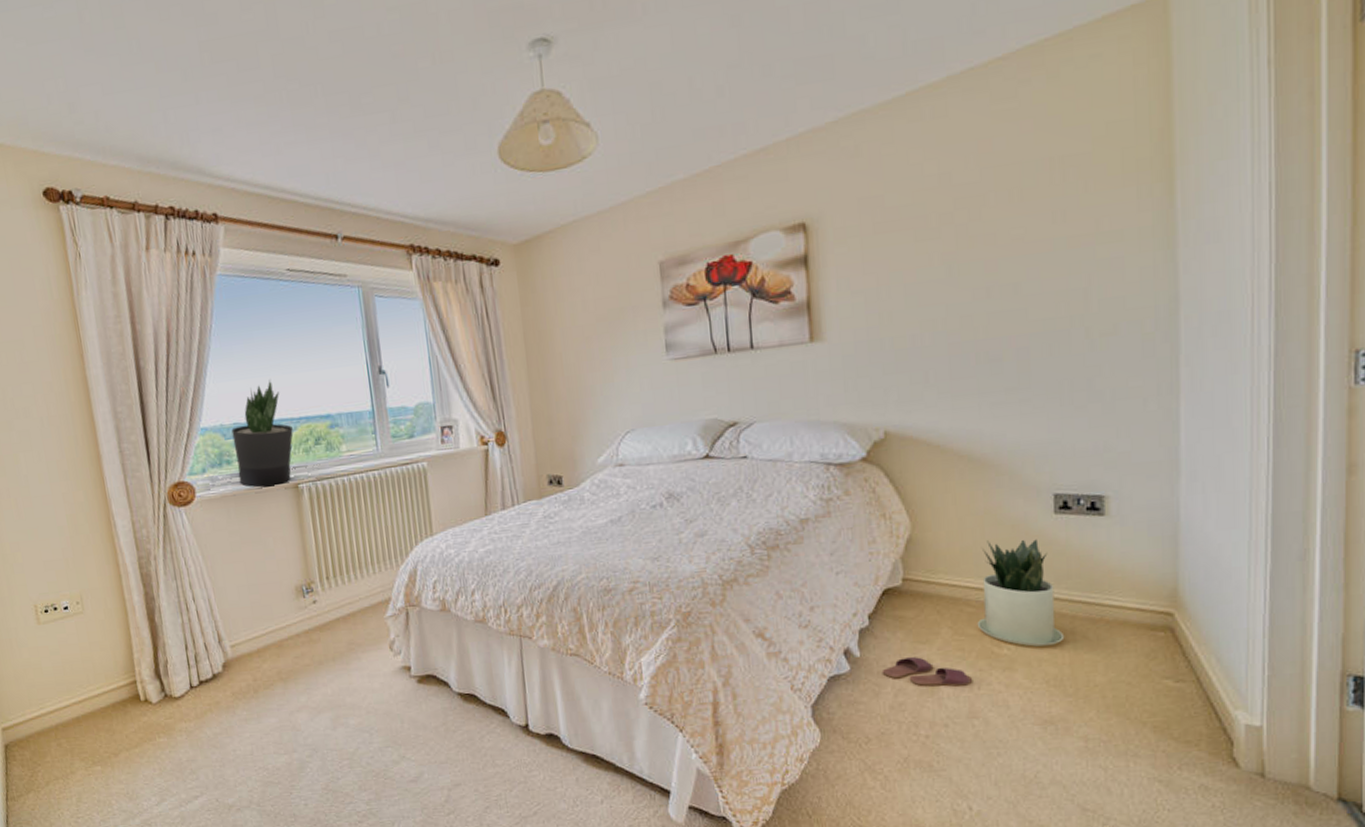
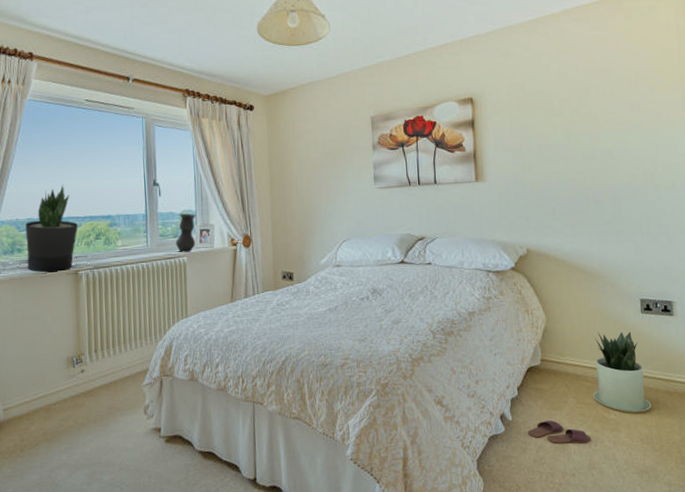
vase: none [412,406,437,457] -> present [176,213,197,253]

